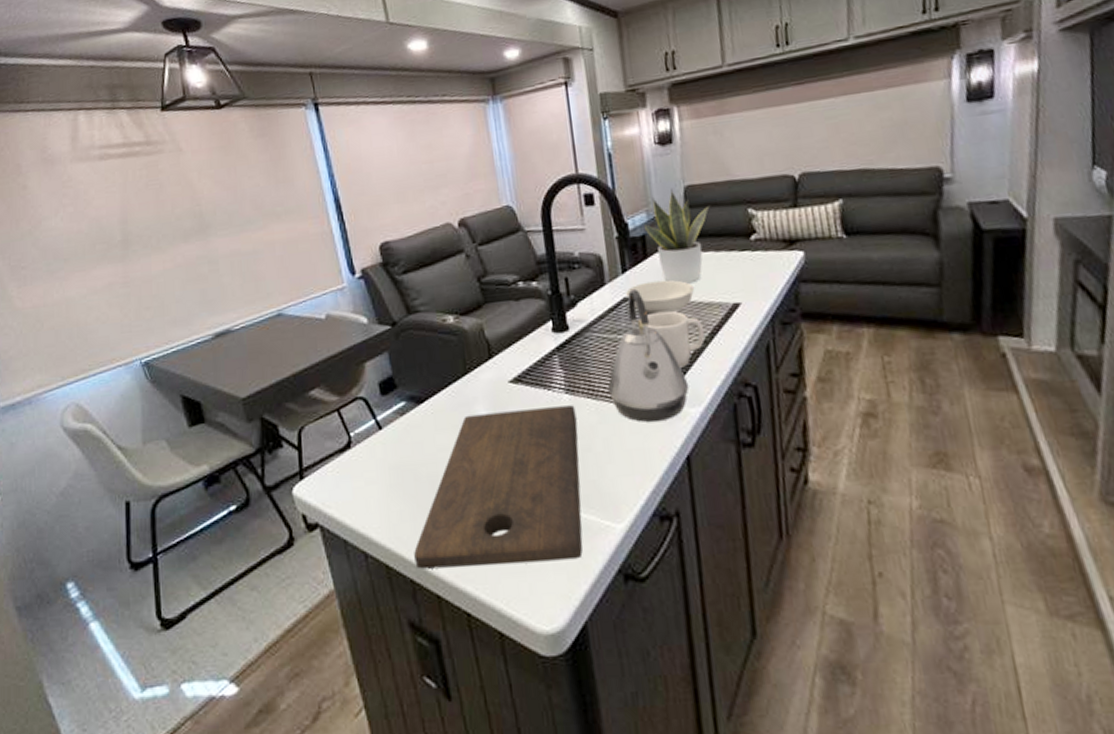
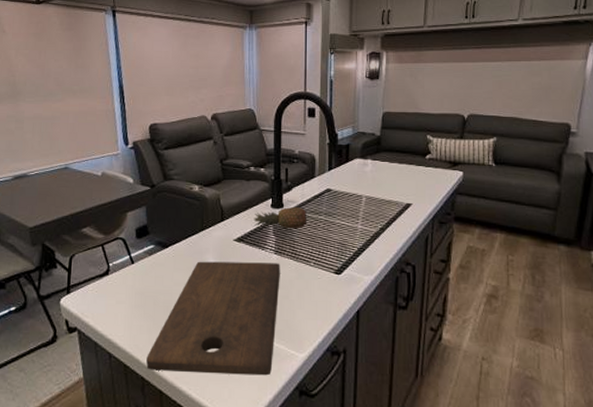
fruit: none [531,327,604,361] -> present [253,207,308,229]
kettle: present [608,288,689,423] -> none [306,183,366,283]
bowl: present [626,279,695,315] -> none [329,179,380,205]
mug: present [642,310,705,368] -> none [338,202,383,245]
potted plant: present [645,189,711,284] -> none [350,113,401,185]

